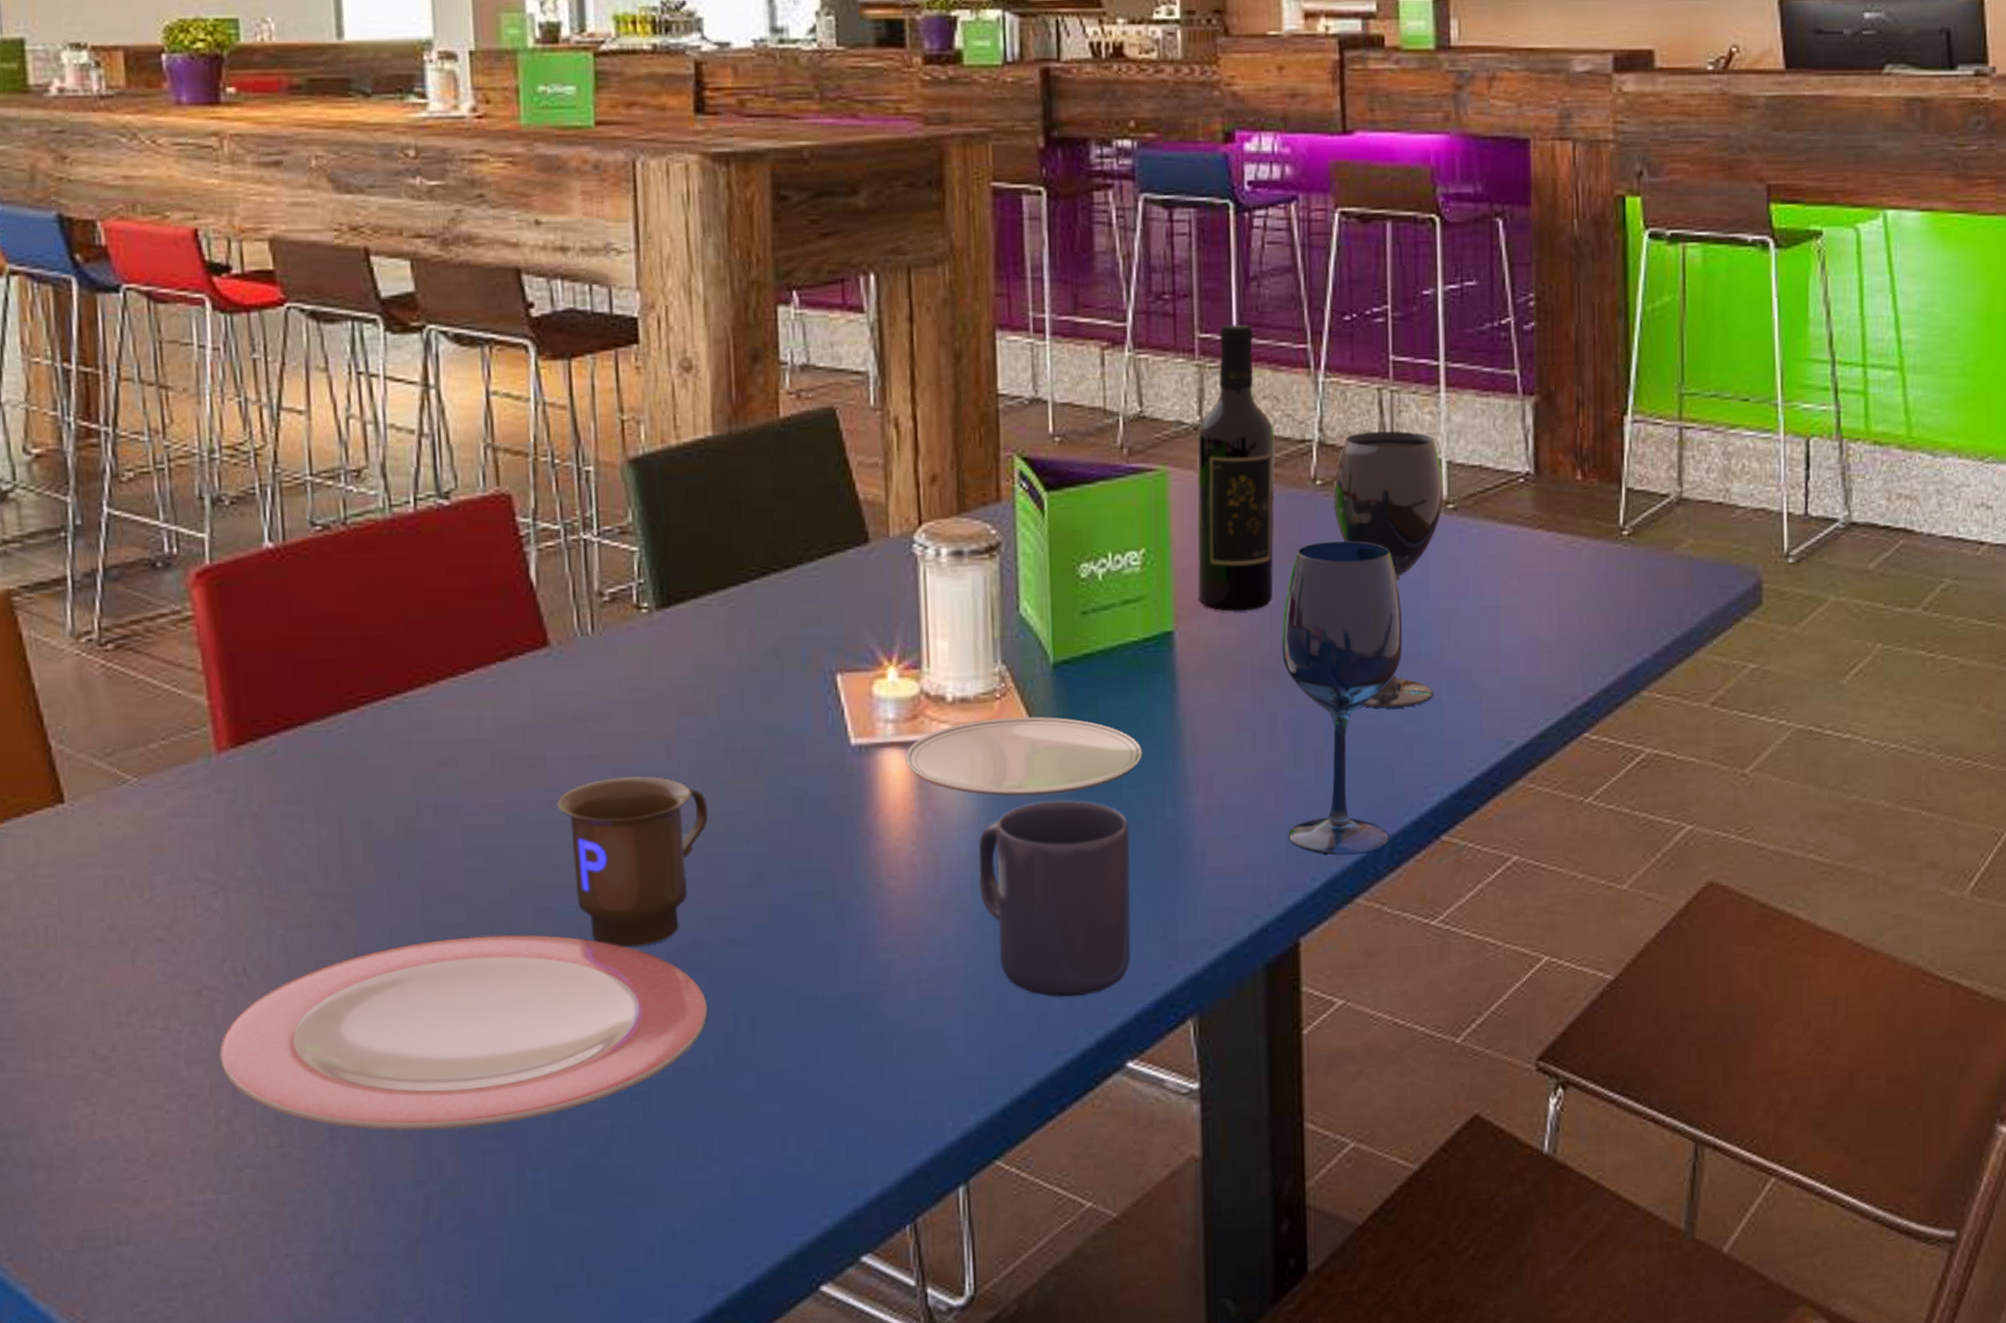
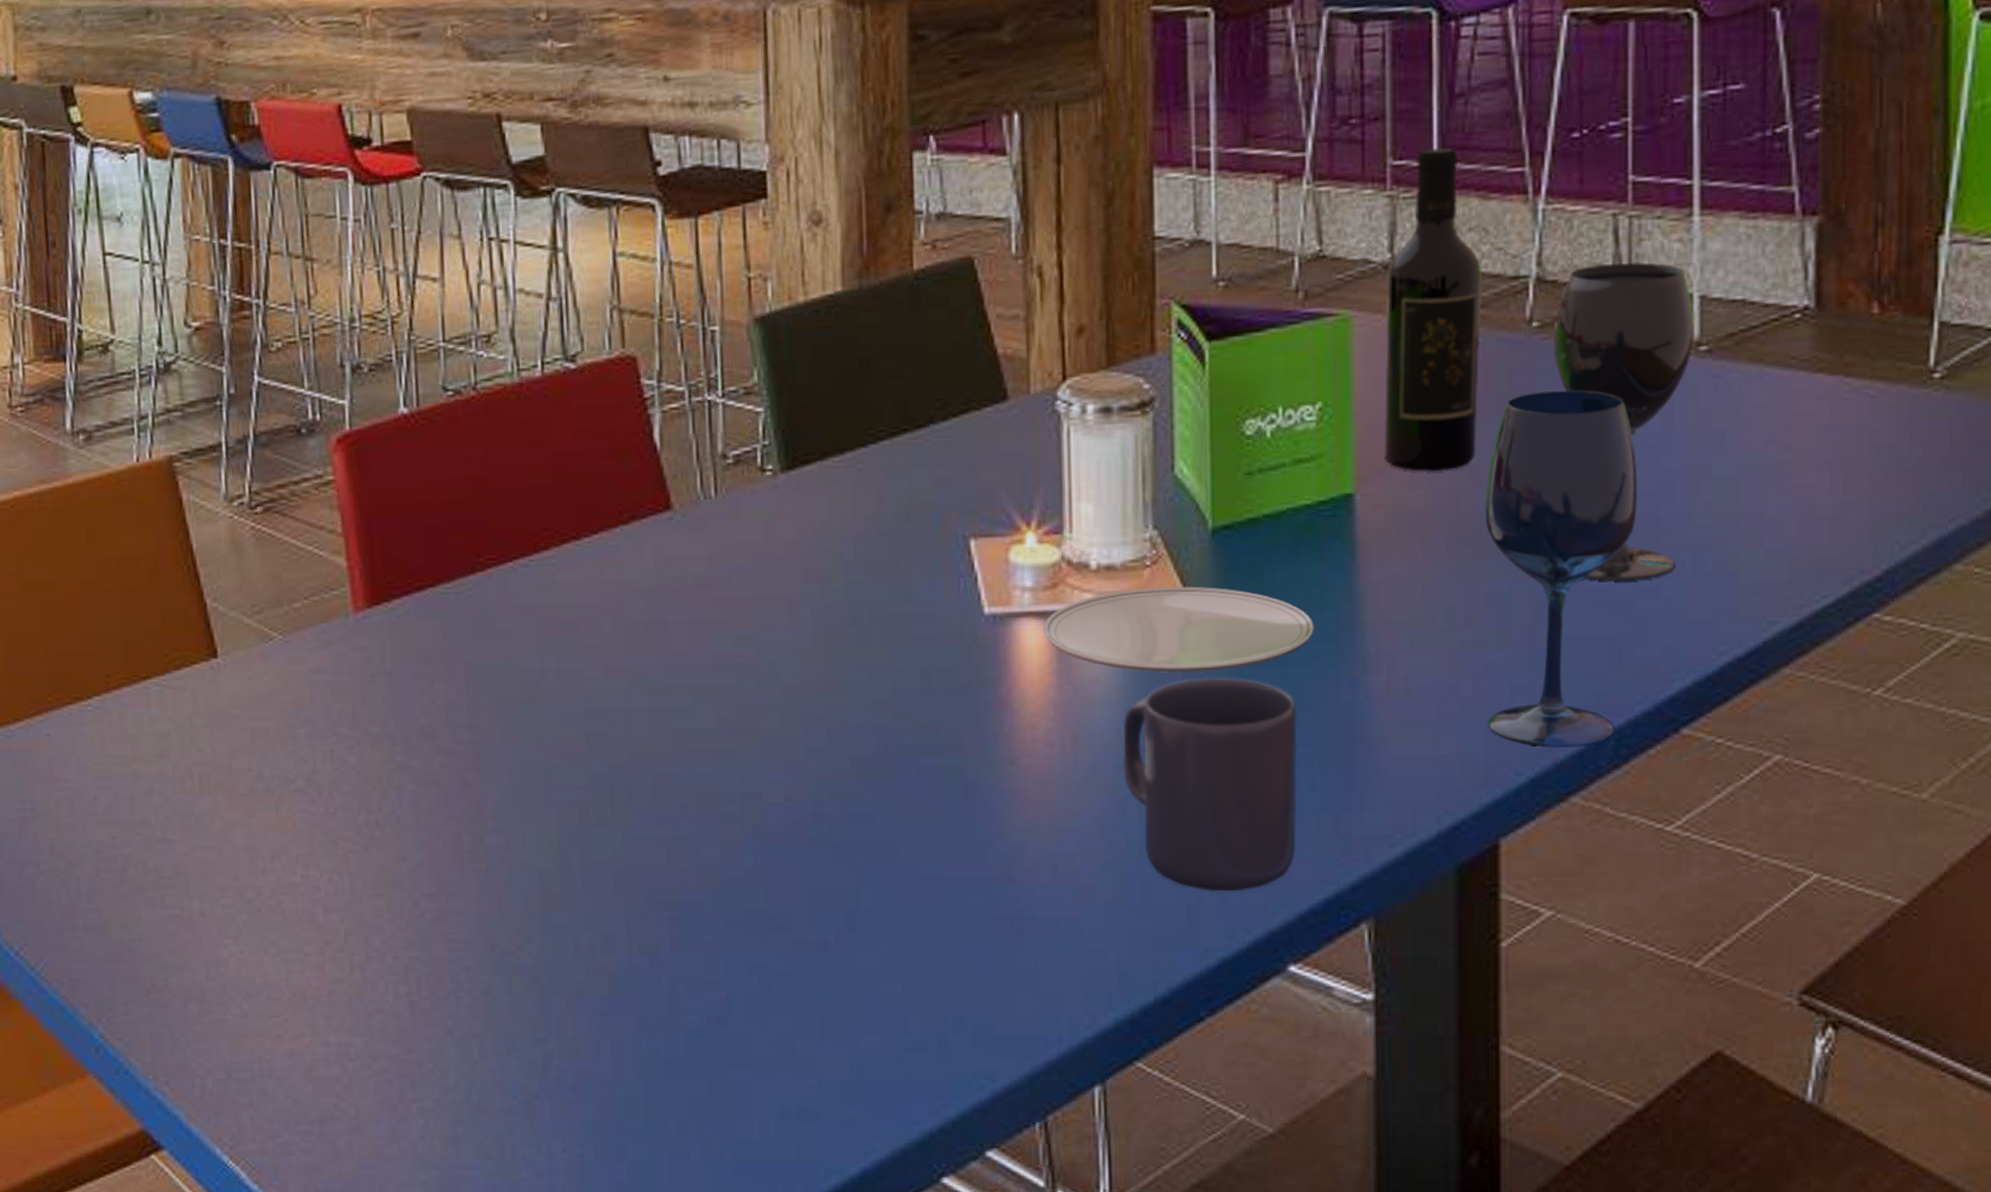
plate: present [219,934,708,1131] -> none [353,799,828,990]
mug: present [557,776,709,947] -> none [677,642,832,817]

